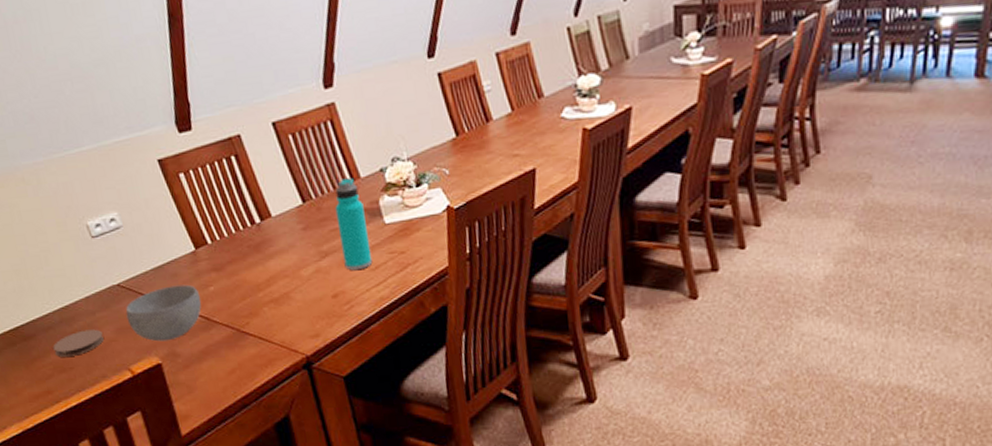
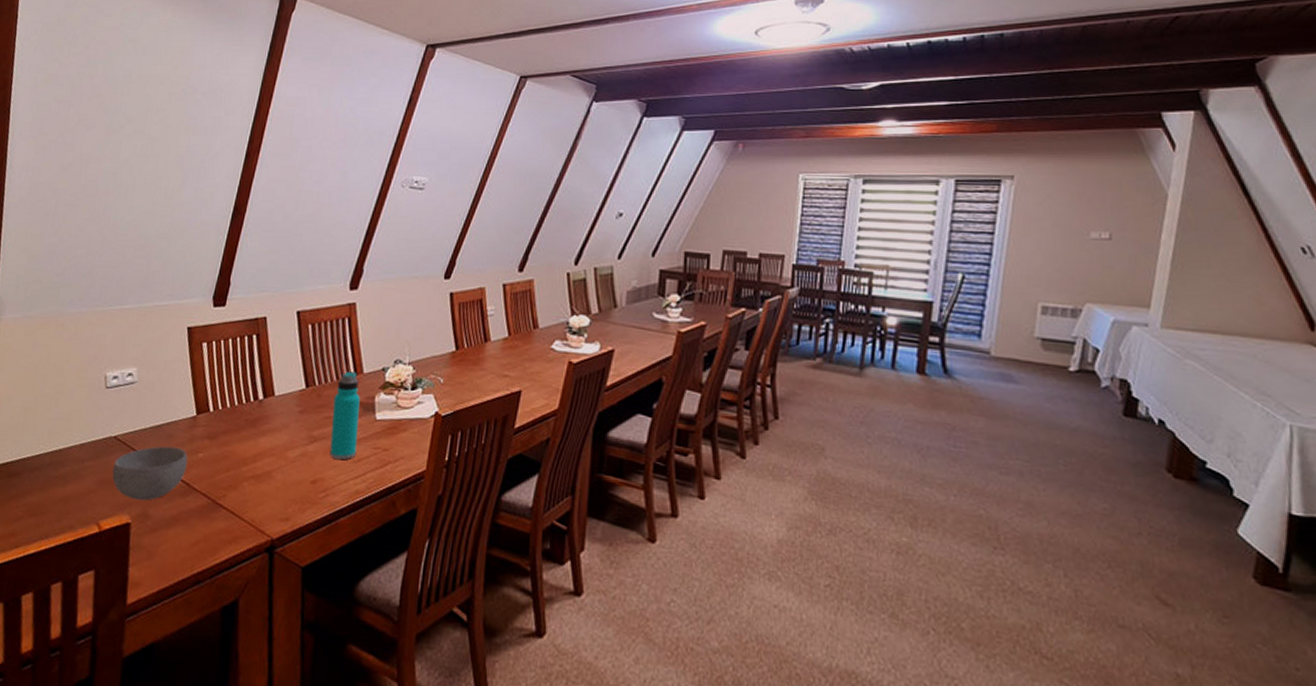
coaster: present [53,329,104,357] -> none [32,476,85,501]

